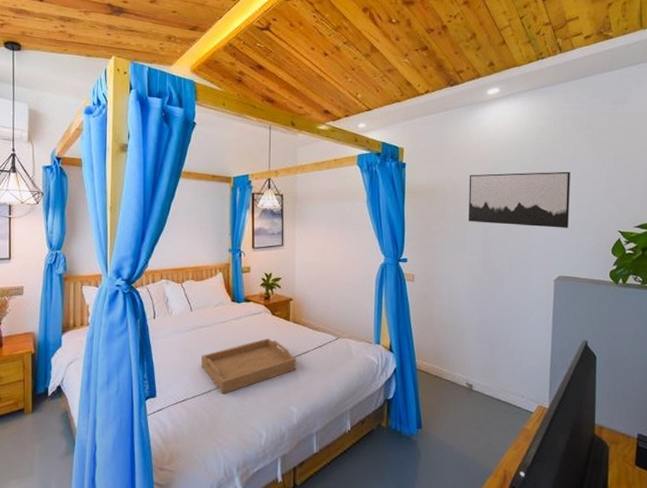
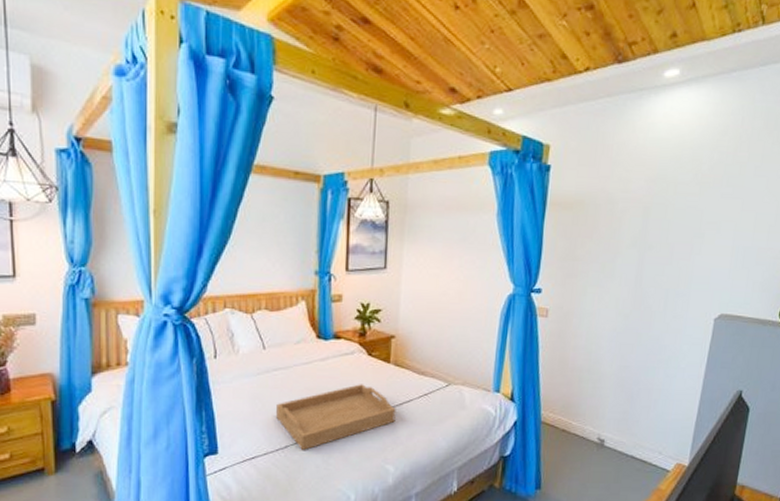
wall art: present [469,171,570,228] -> none [622,183,752,256]

